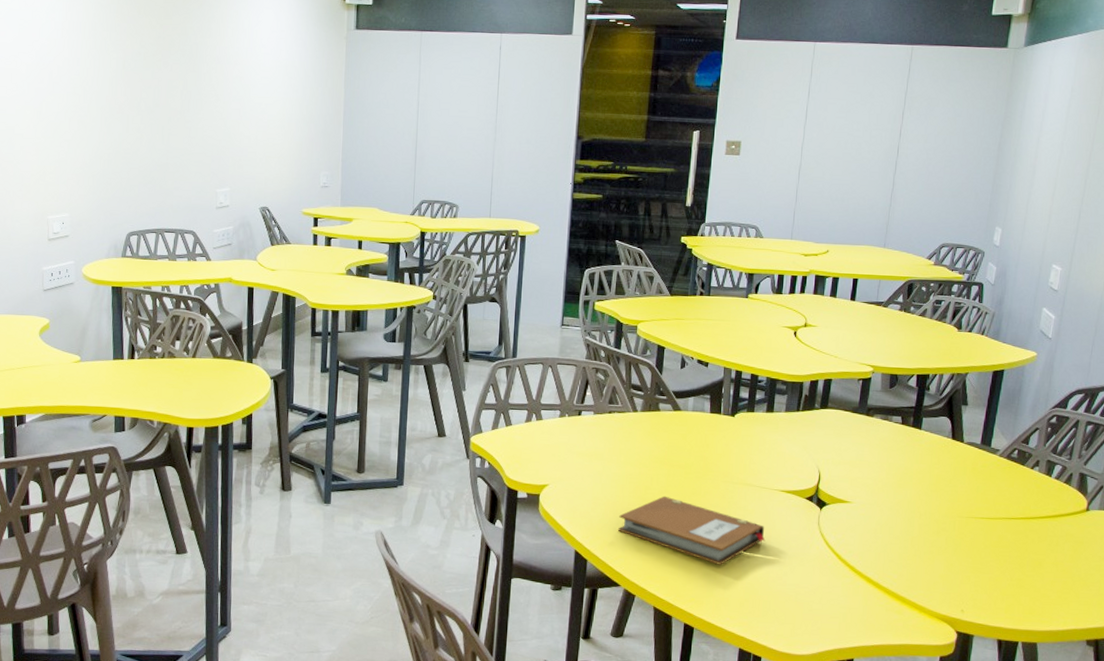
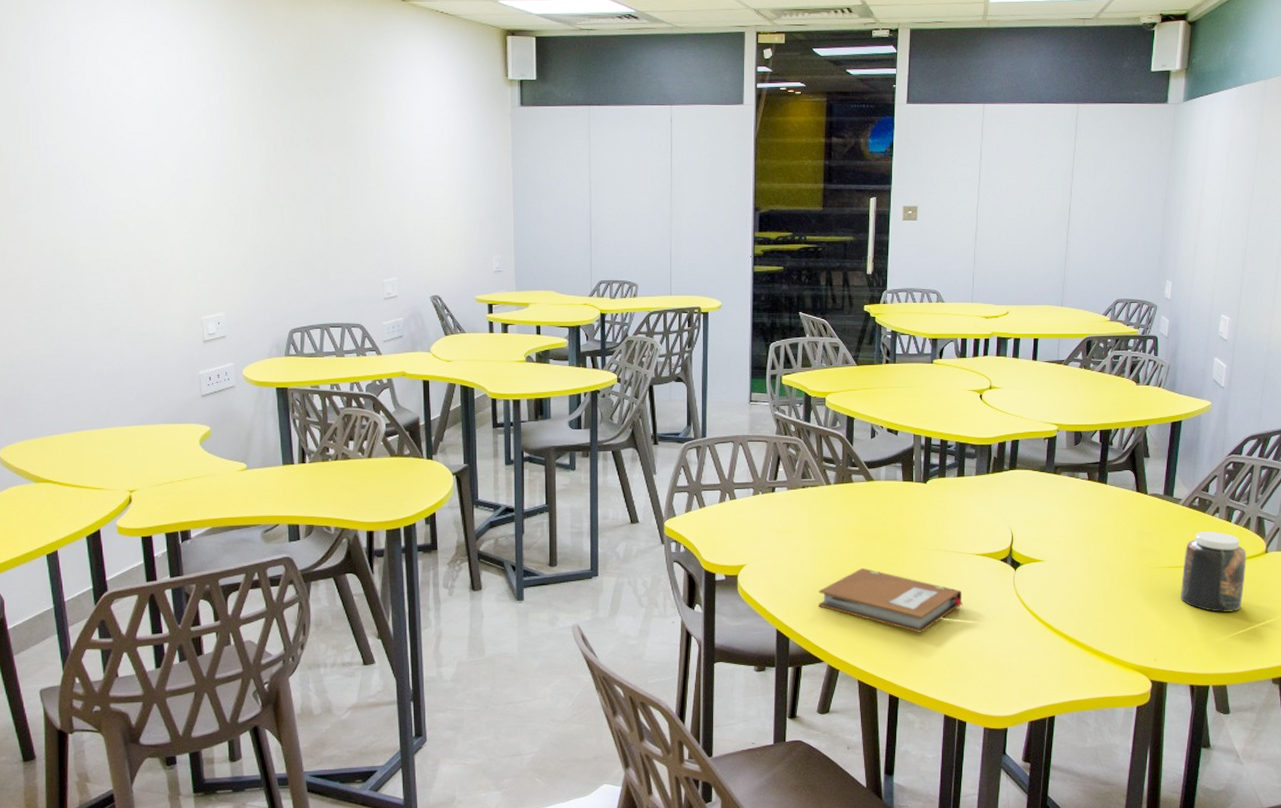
jar: none [993,484,1067,569] -> present [1181,532,1247,612]

